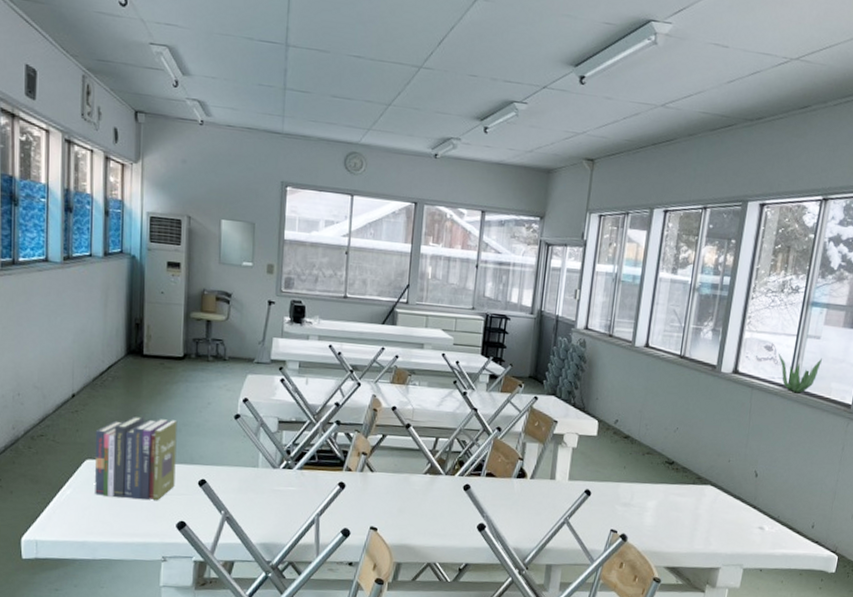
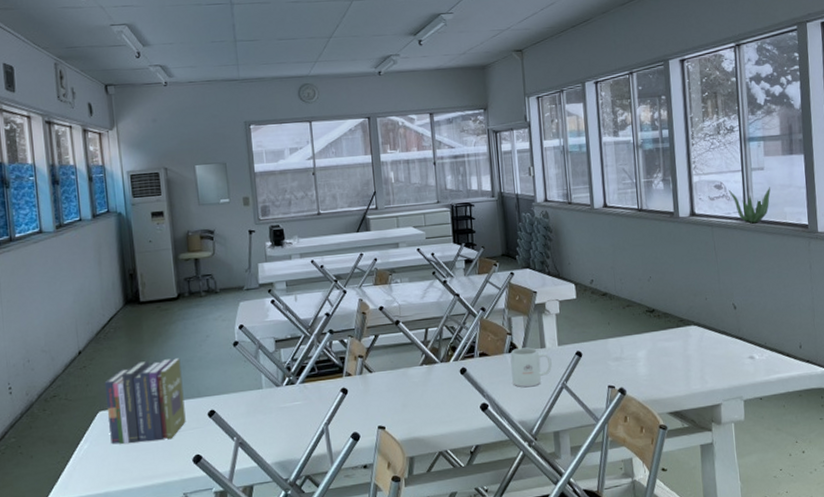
mug: none [515,475,559,517] -> present [510,347,552,388]

